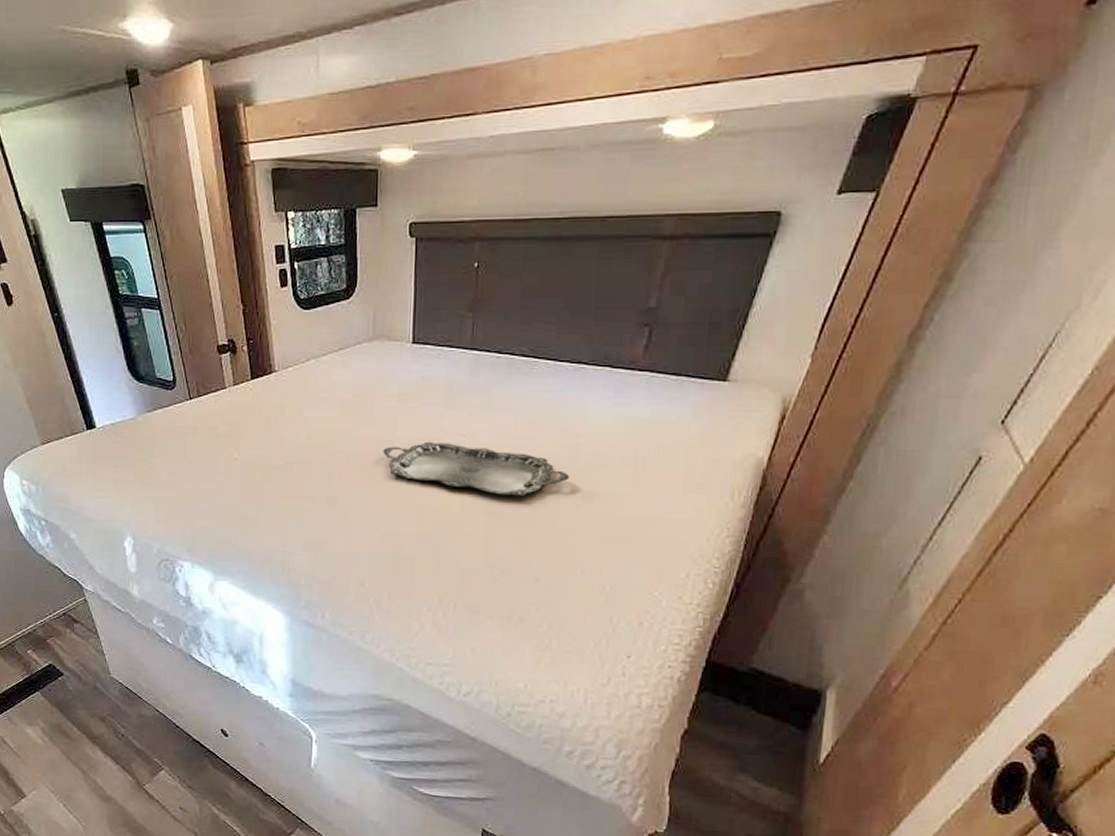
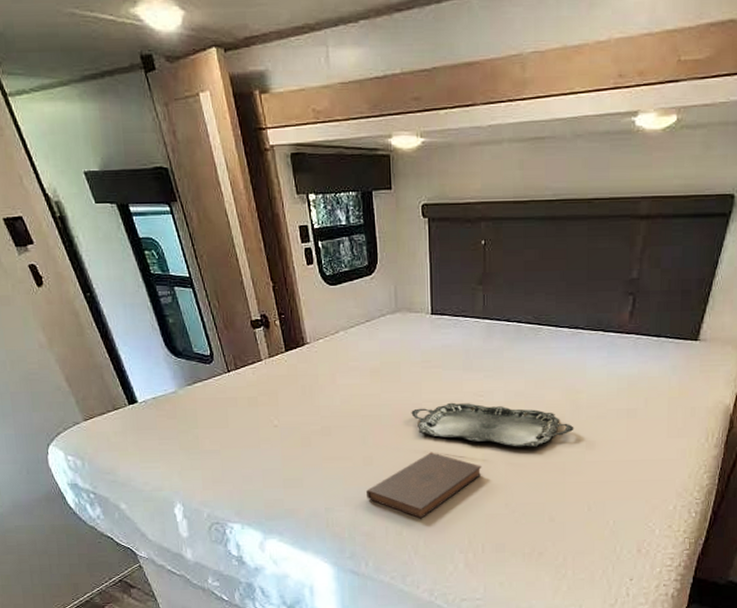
book: none [328,495,459,570] -> present [366,452,482,519]

